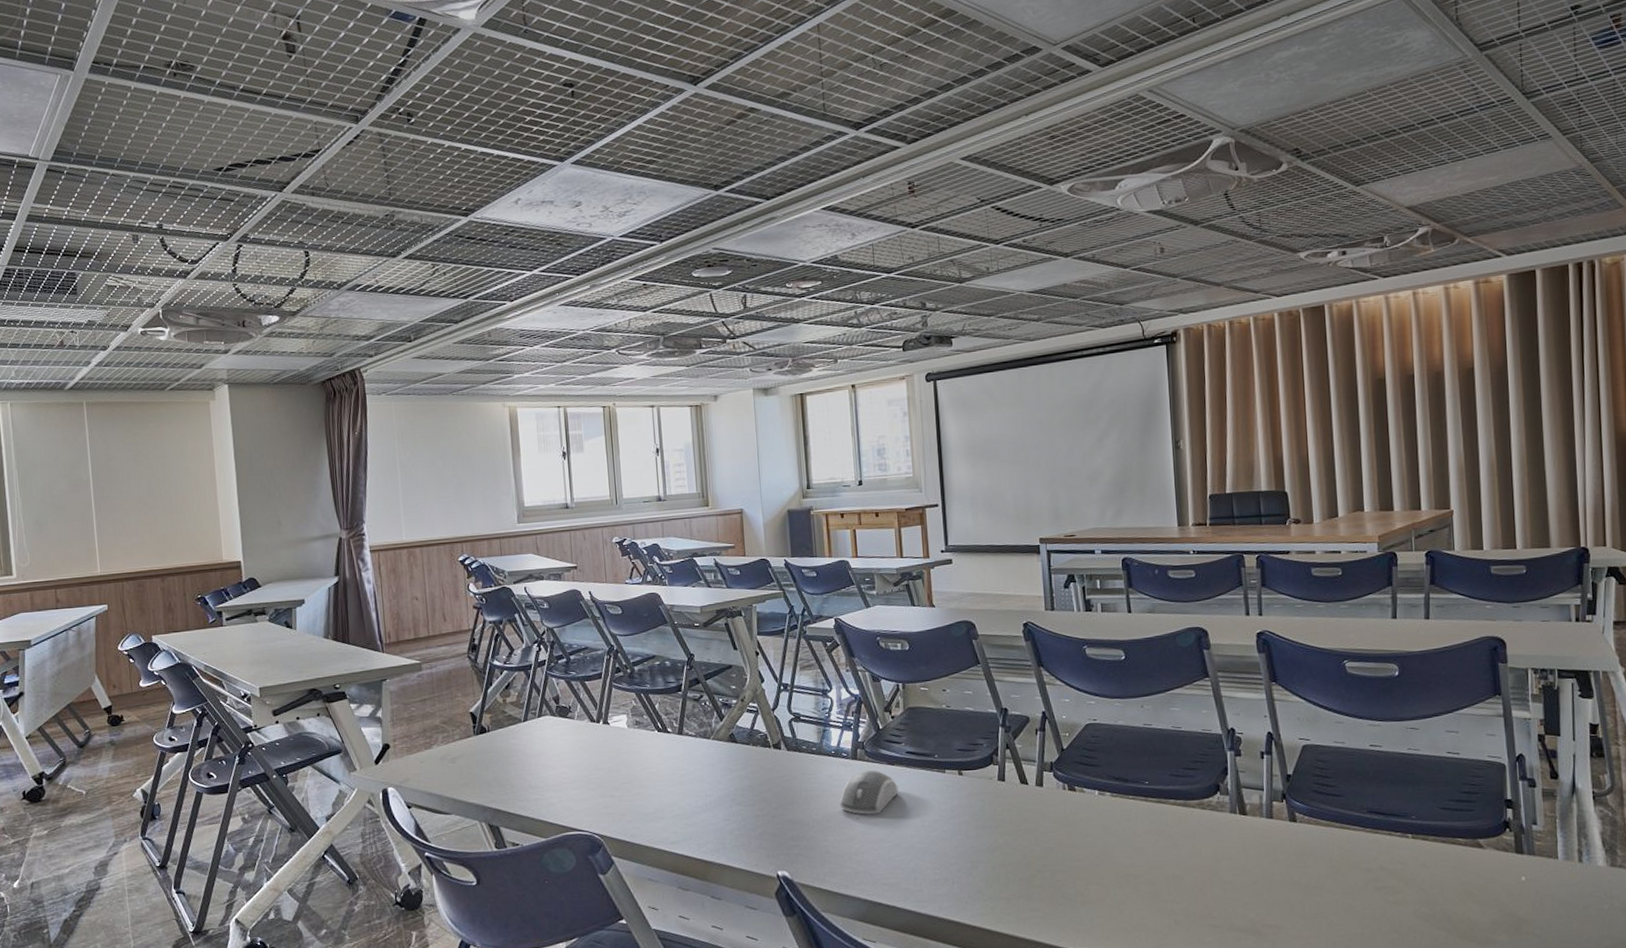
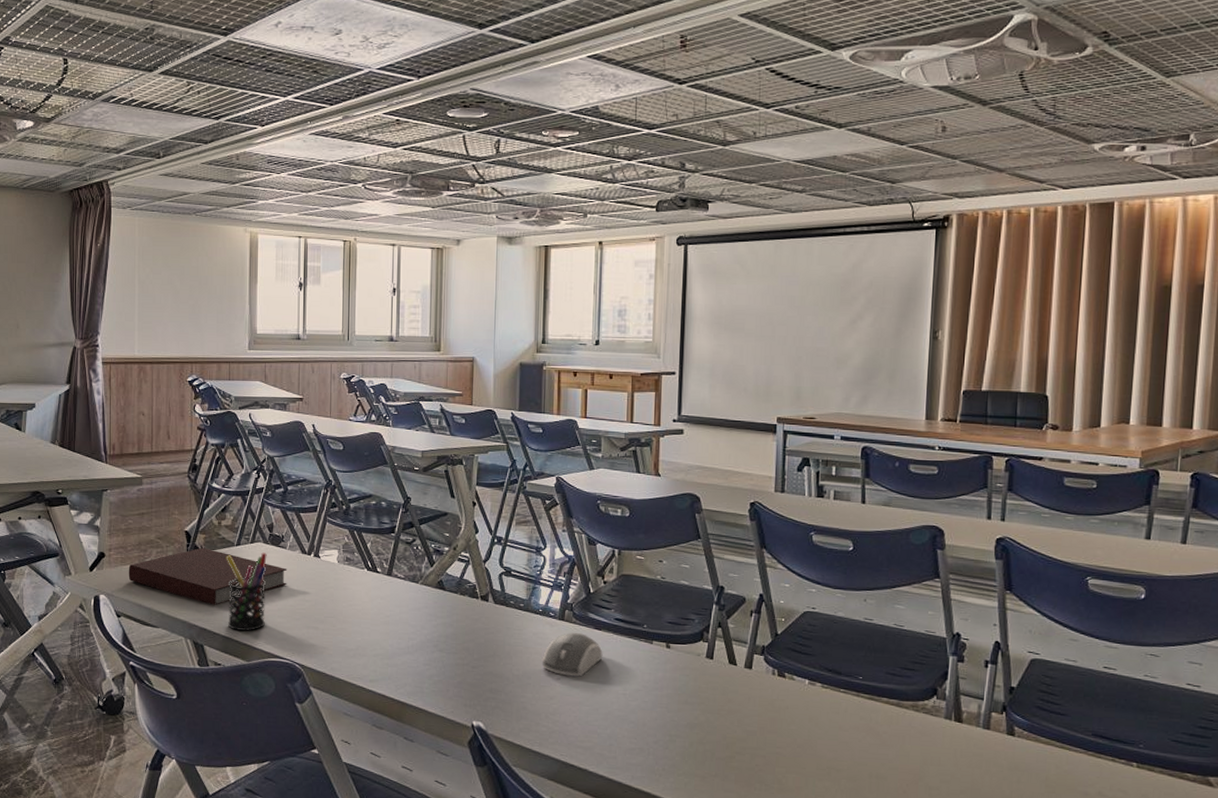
notebook: none [415,727,579,785] -> present [128,547,288,605]
pen holder: none [514,725,560,808] -> present [226,552,267,632]

